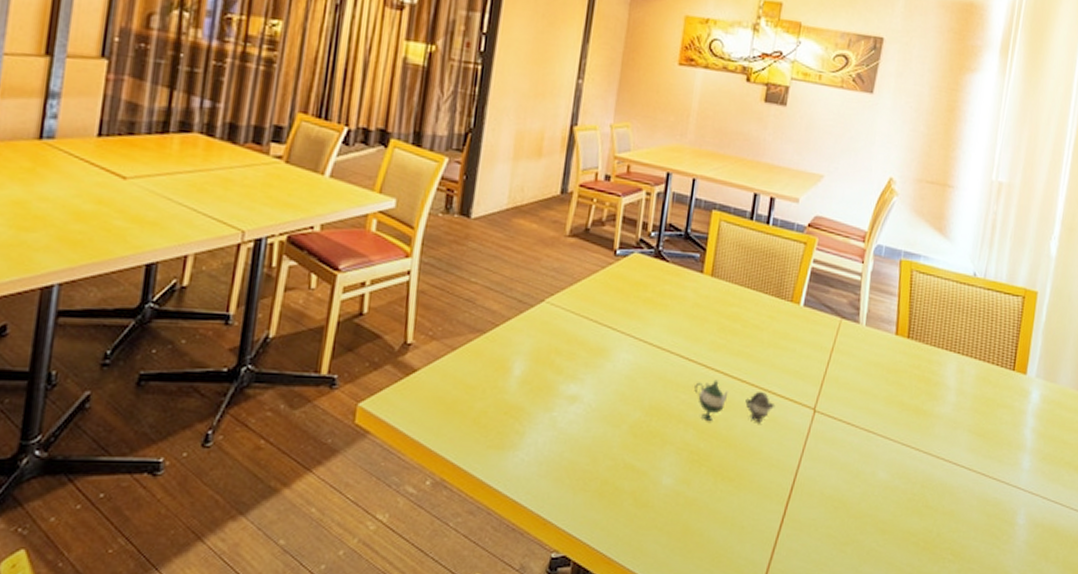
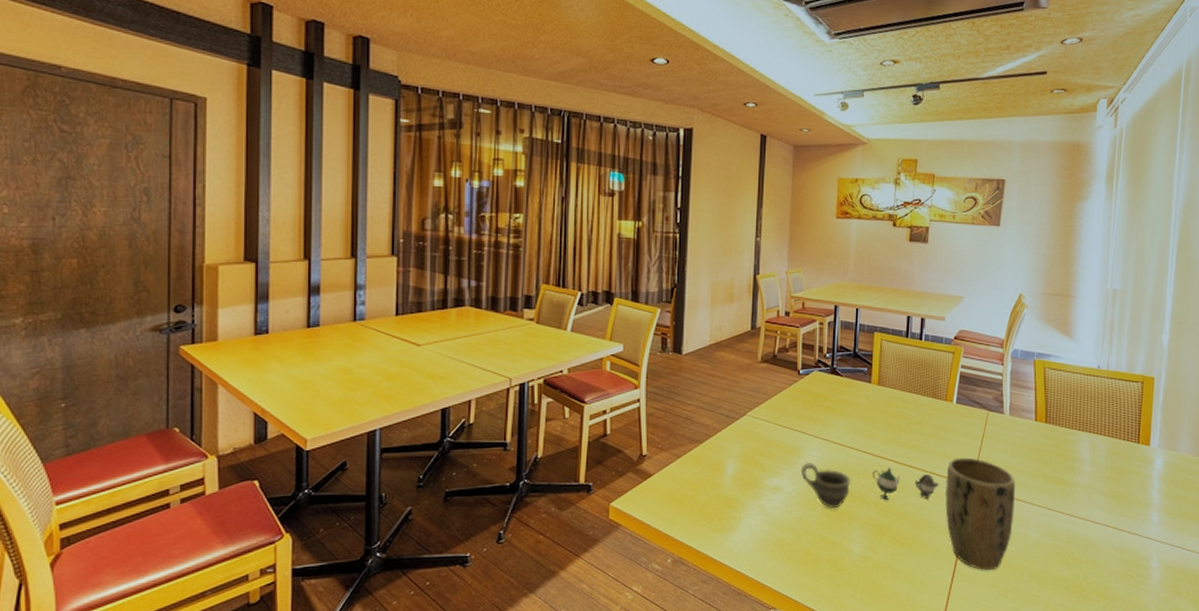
cup: none [606,367,668,428] -> present [801,463,851,509]
plant pot: none [779,373,866,517] -> present [944,457,1015,571]

